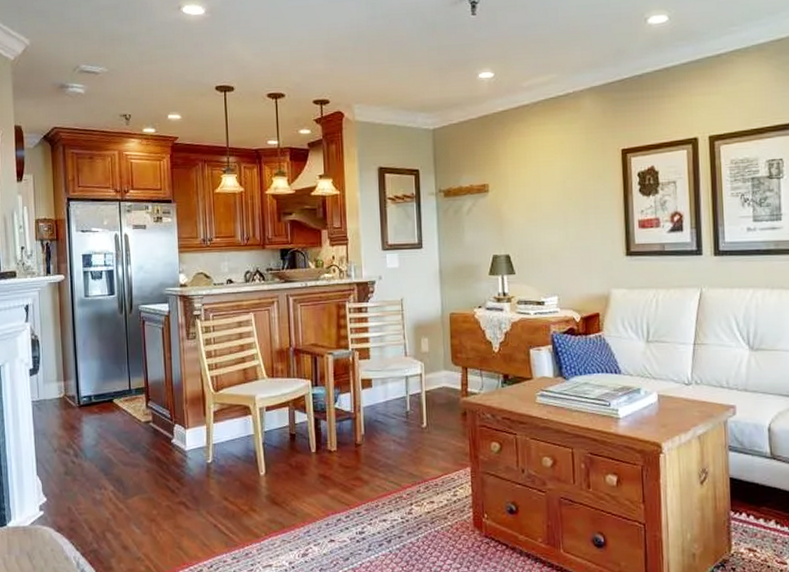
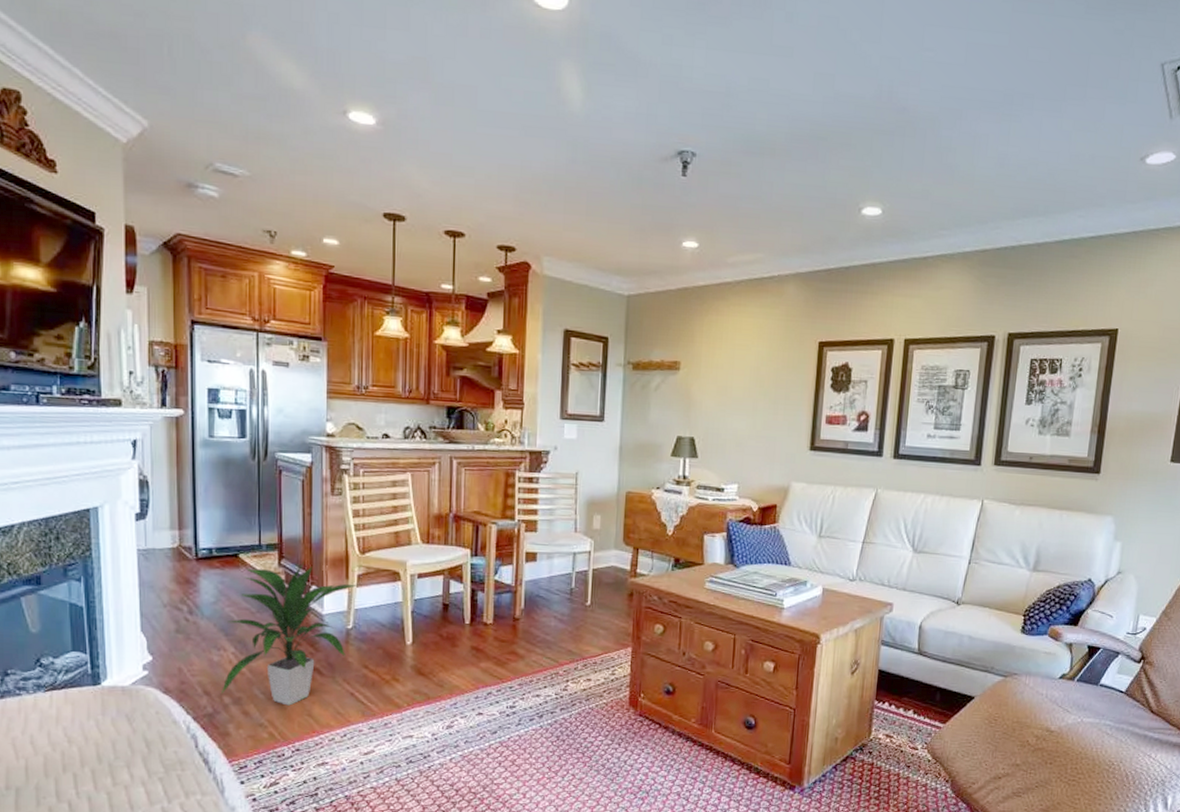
indoor plant: none [103,403,214,539] -> present [220,562,358,706]

